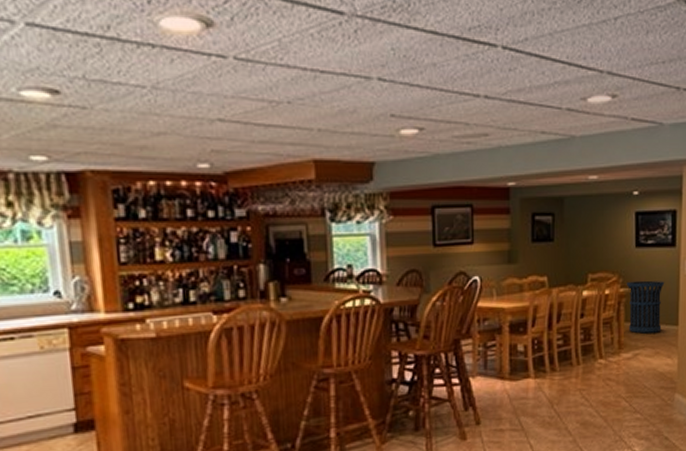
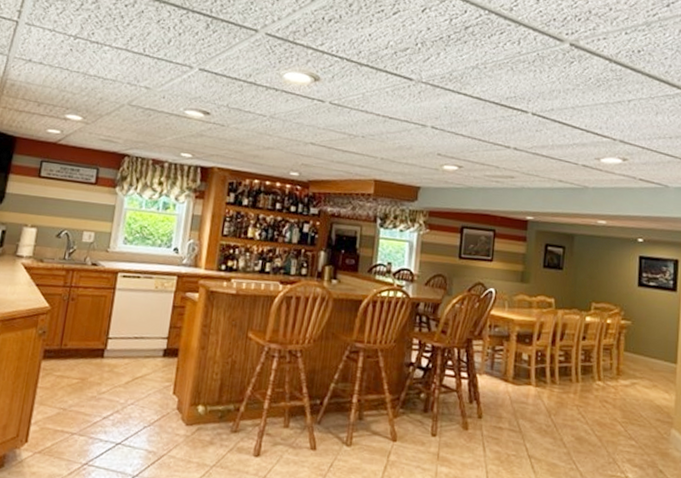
trash can: present [626,280,665,334] -> none [627,315,665,367]

